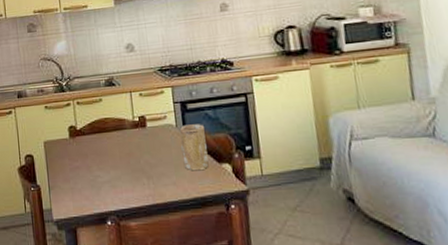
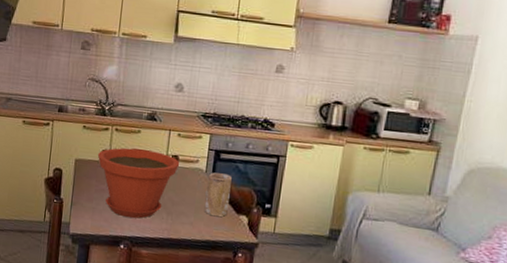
plant pot: none [64,116,148,192] -> present [97,147,179,219]

